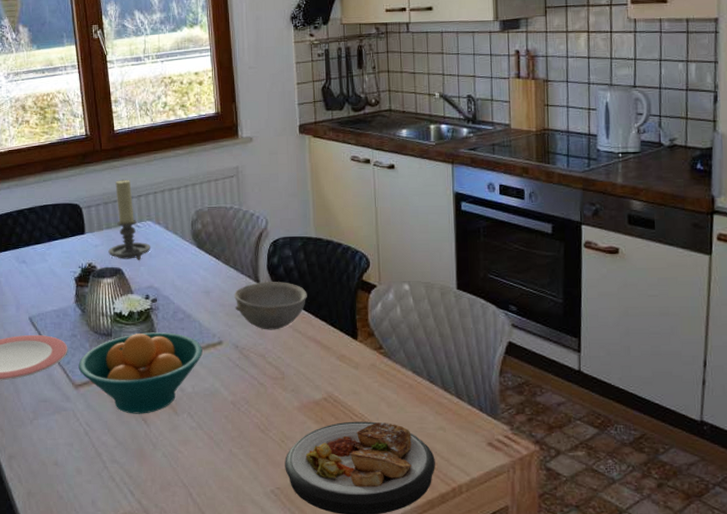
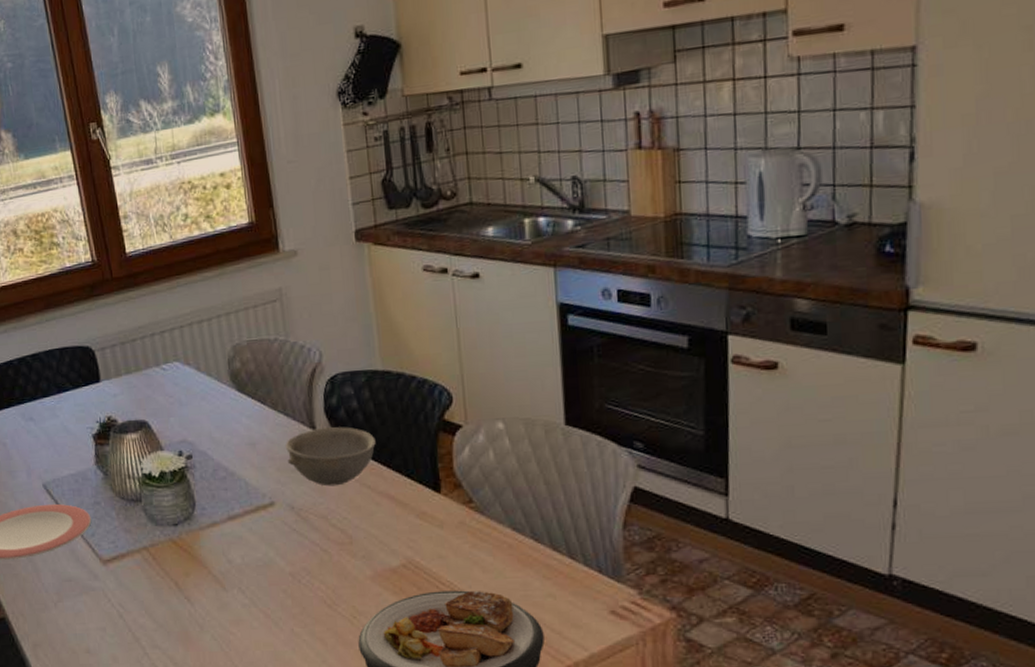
fruit bowl: present [78,332,203,414] -> none [105,494,251,592]
candle holder: present [108,179,151,260] -> none [130,312,181,410]

